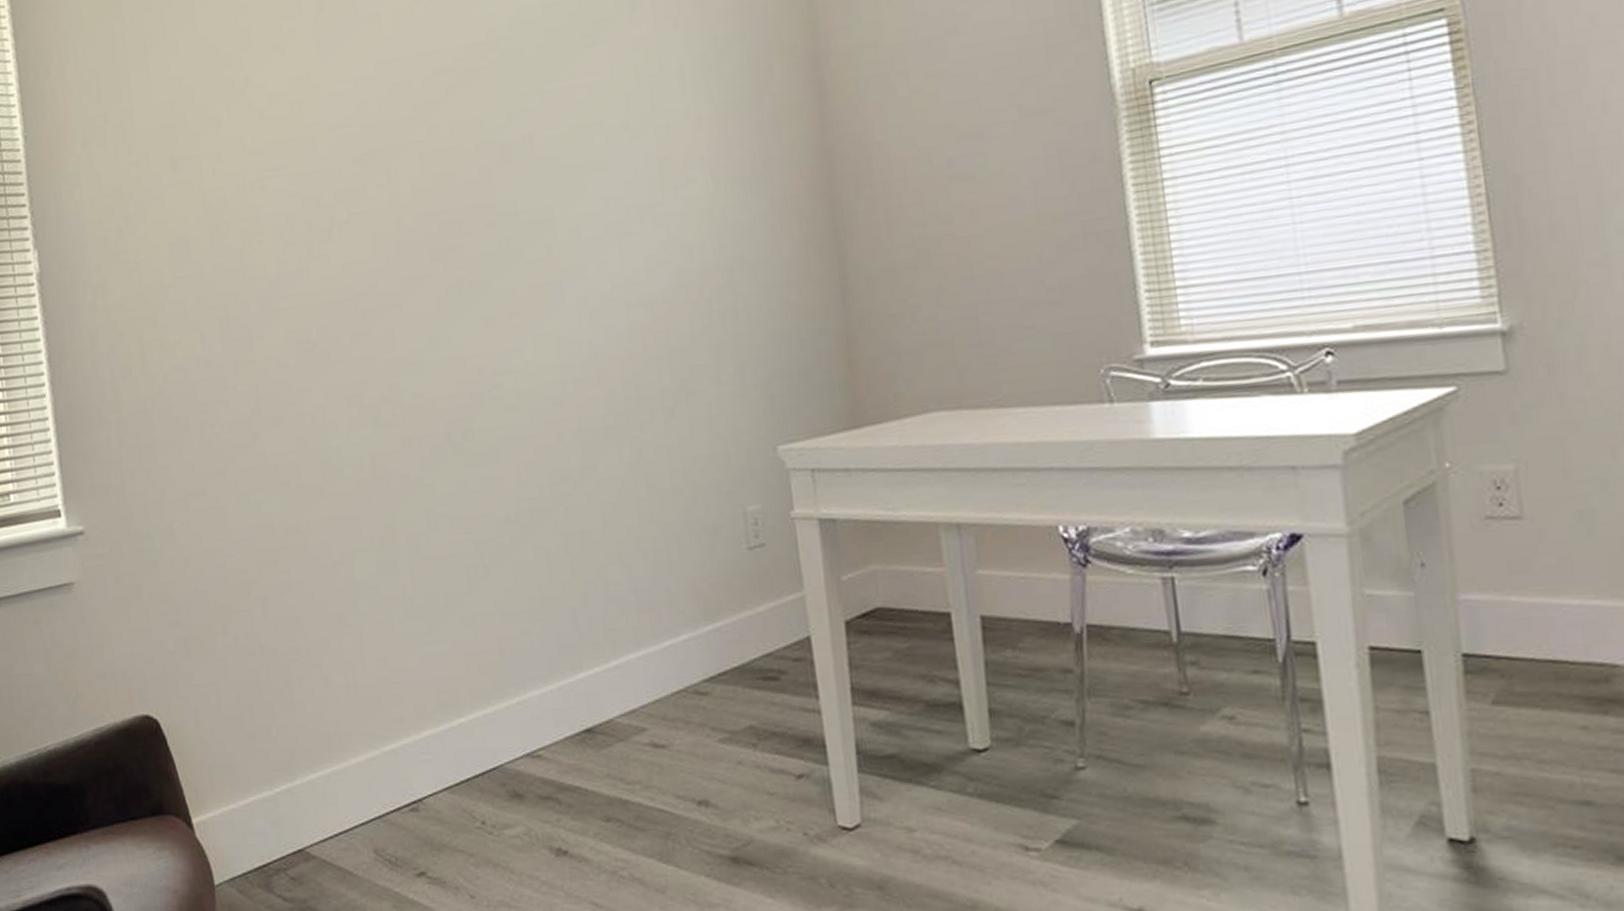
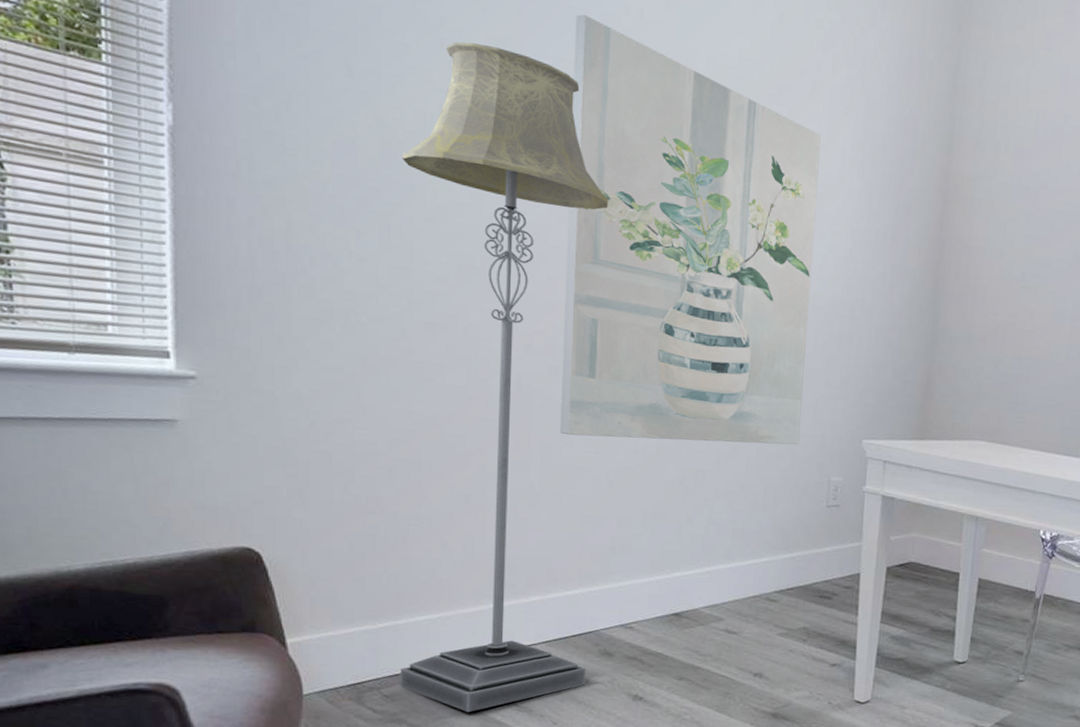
floor lamp: none [229,86,499,892] -> present [399,42,609,713]
wall art: none [368,19,697,519] -> present [560,14,821,445]

